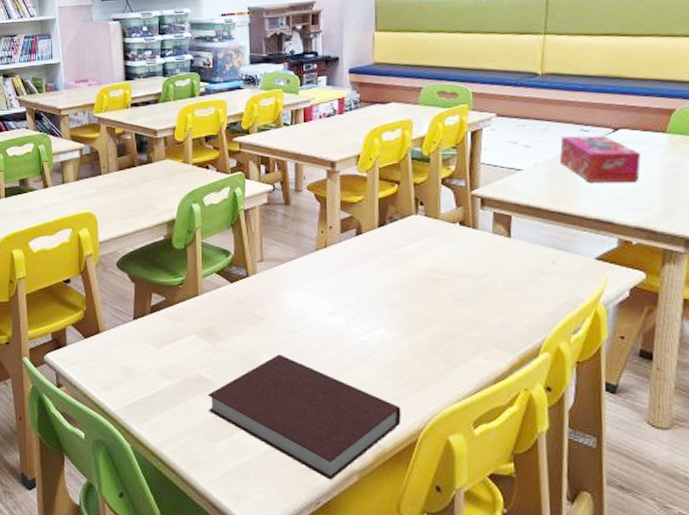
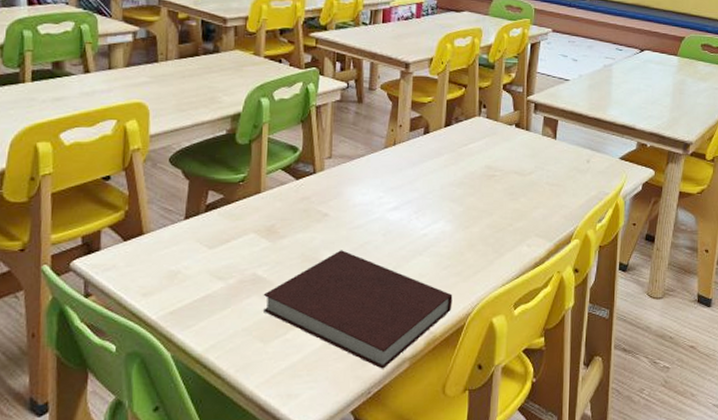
tissue box: present [560,136,641,183] -> none [599,53,658,96]

